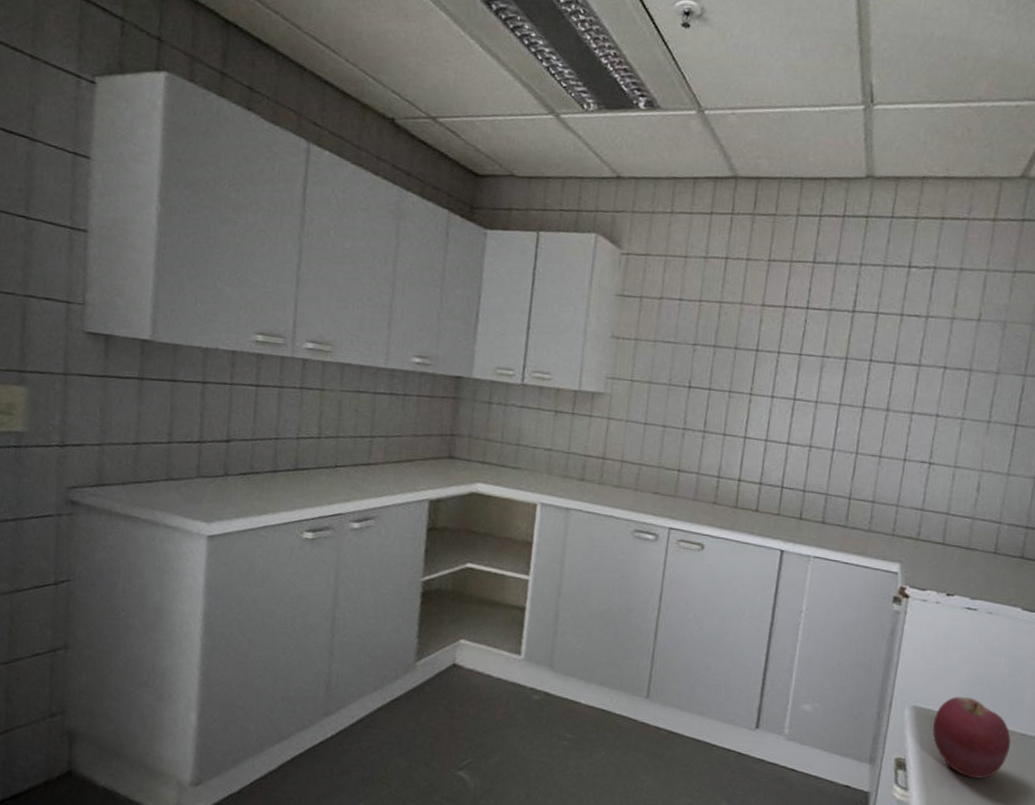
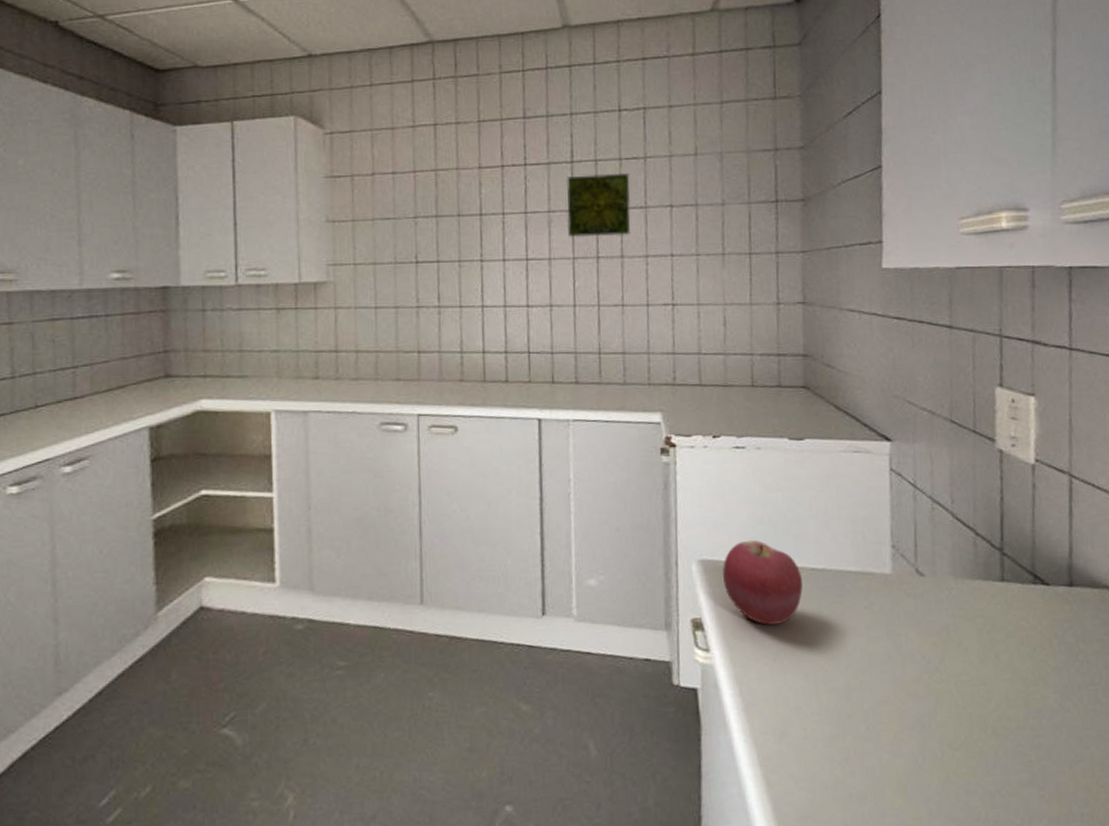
decorative tile: none [838,325,909,391] -> present [566,173,631,238]

